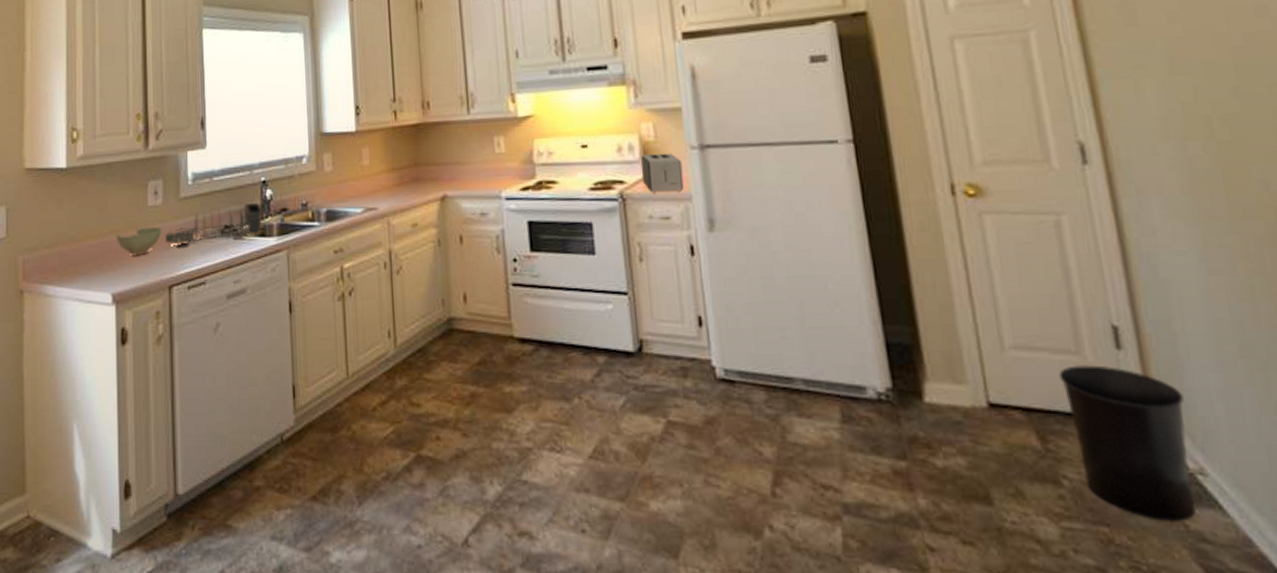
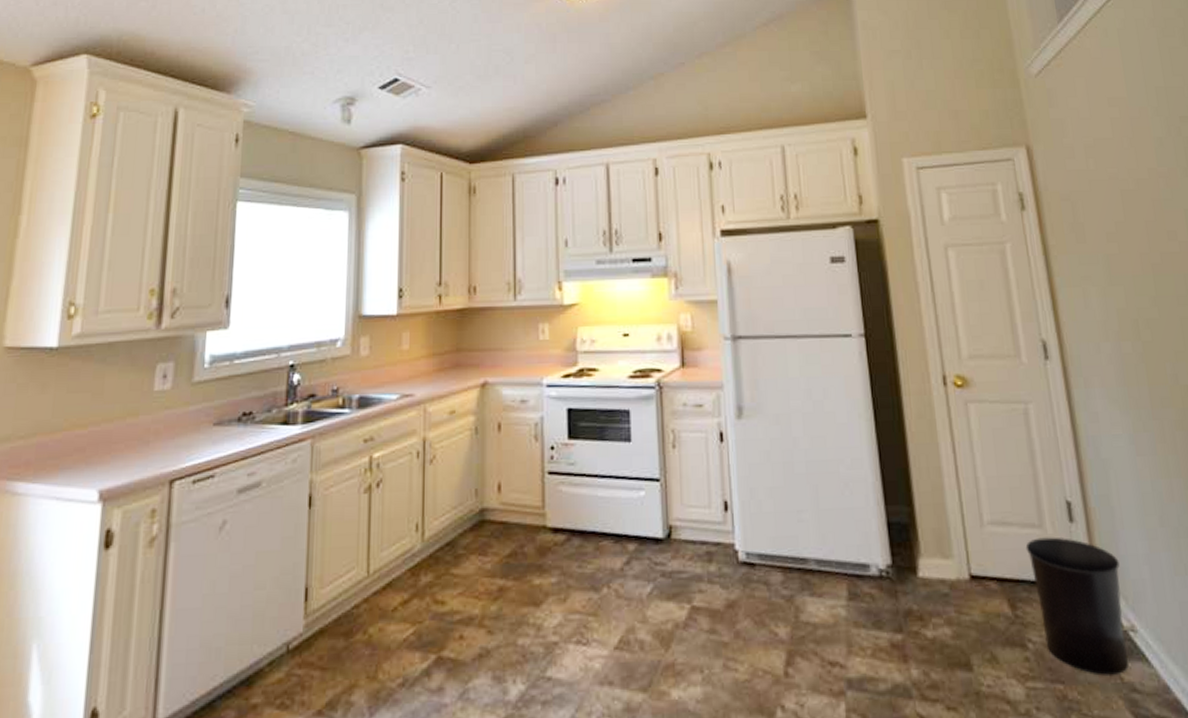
bowl: present [115,227,163,255] -> none [110,415,169,446]
dish rack: present [165,202,263,248] -> none [171,387,288,437]
toaster: present [641,153,684,194] -> none [679,343,717,382]

